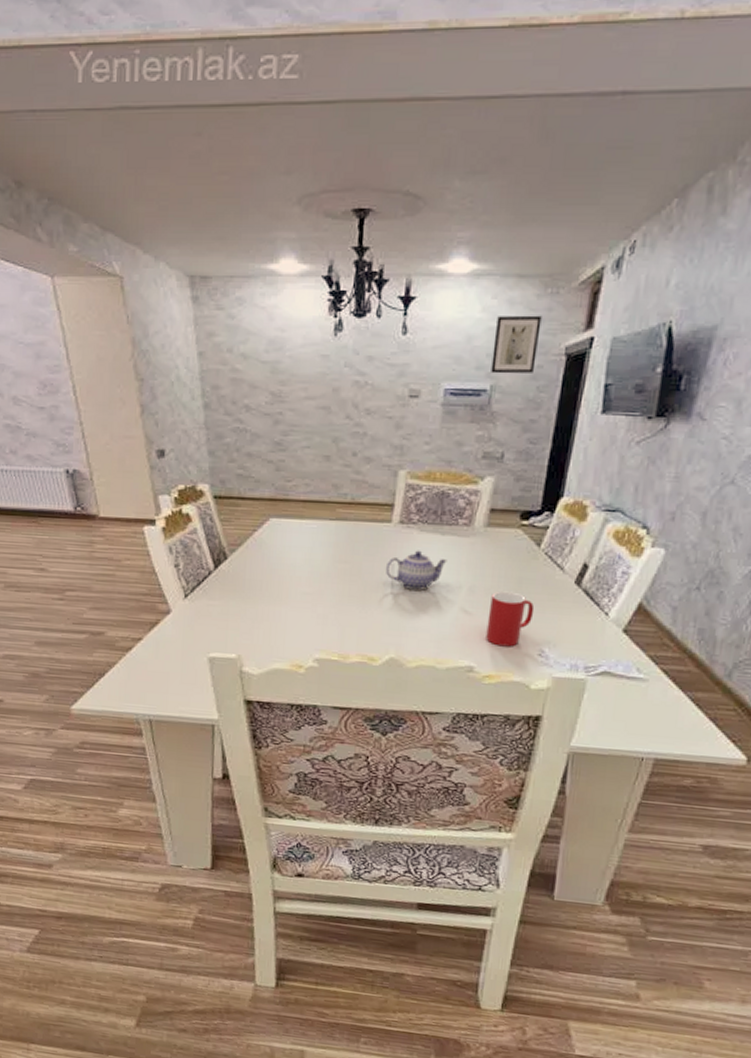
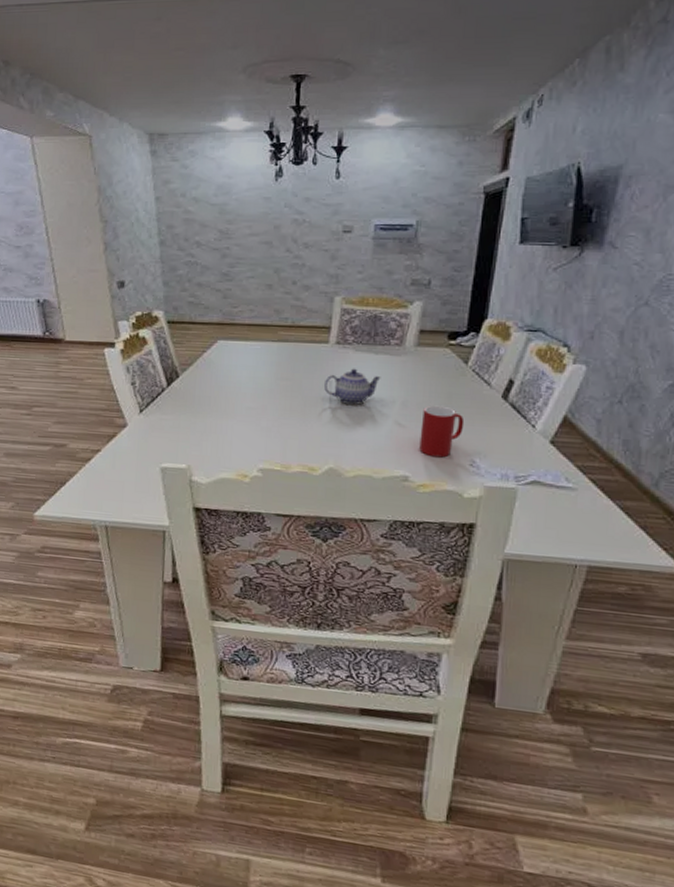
wall art: present [491,315,542,374] -> none [416,160,461,211]

